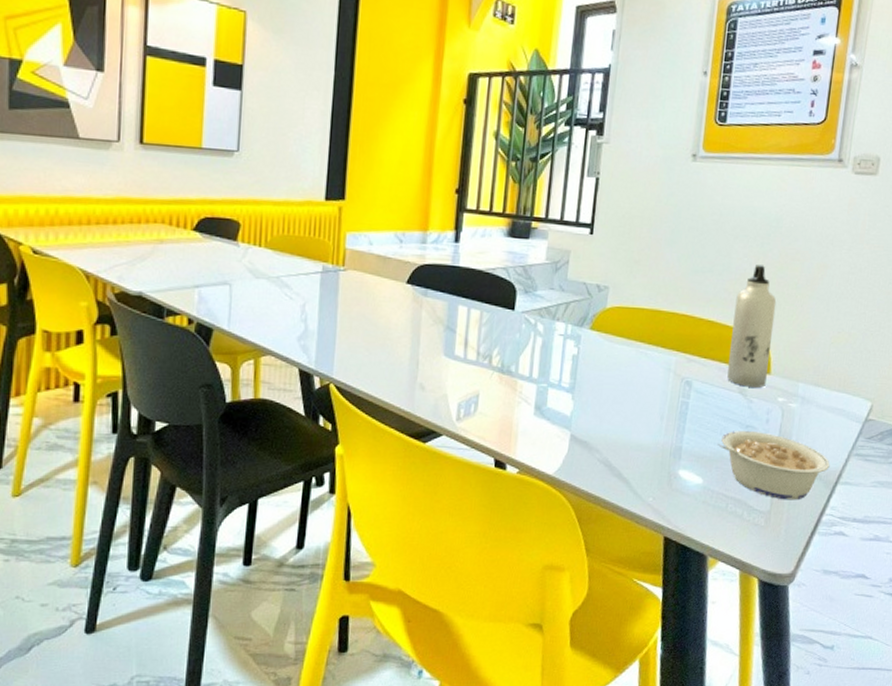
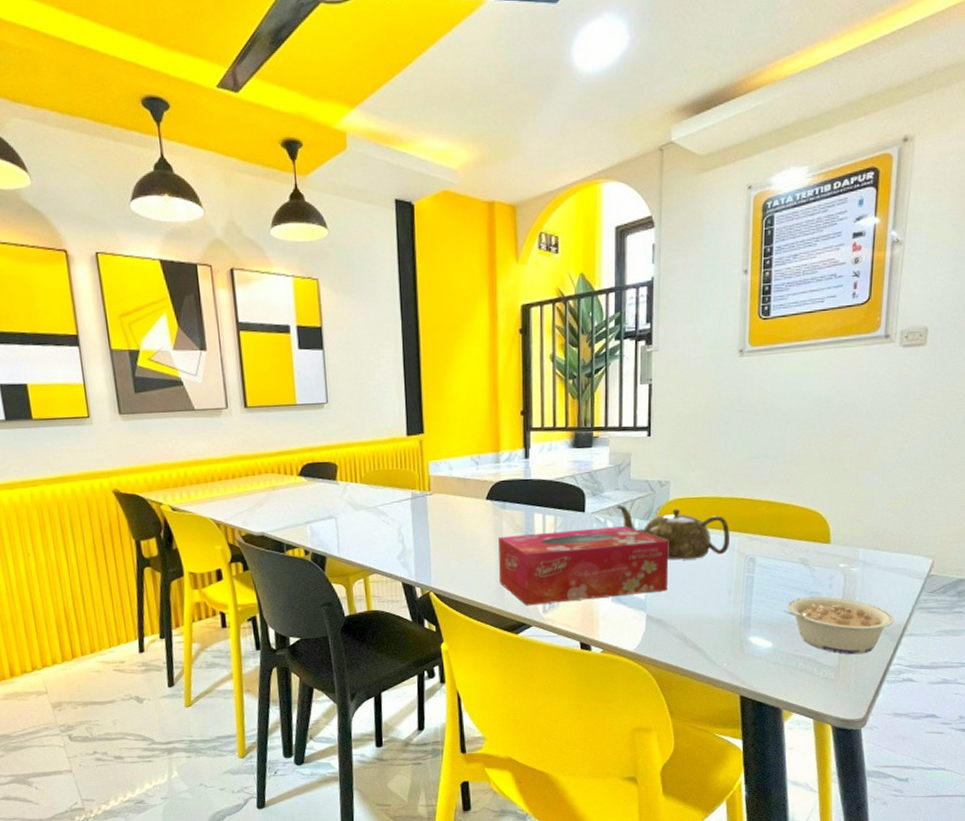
tissue box: none [411,327,602,411] -> present [498,526,669,606]
teapot: none [549,306,668,376] -> present [616,504,730,560]
water bottle: present [727,265,777,388] -> none [789,444,832,558]

